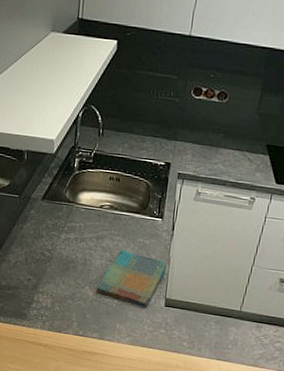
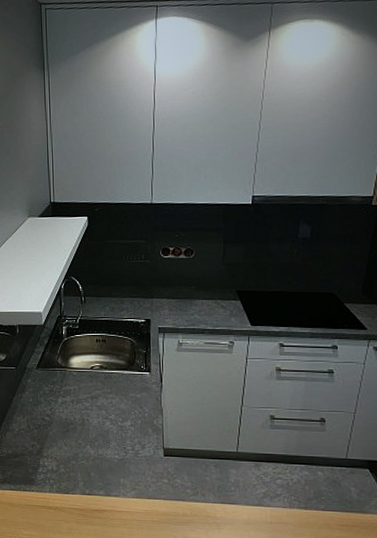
dish towel: present [96,249,166,308] -> none [97,406,160,459]

